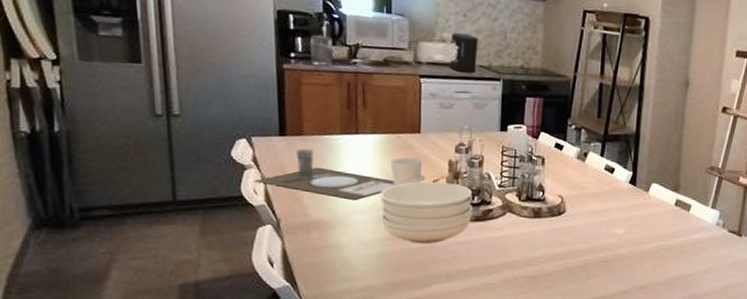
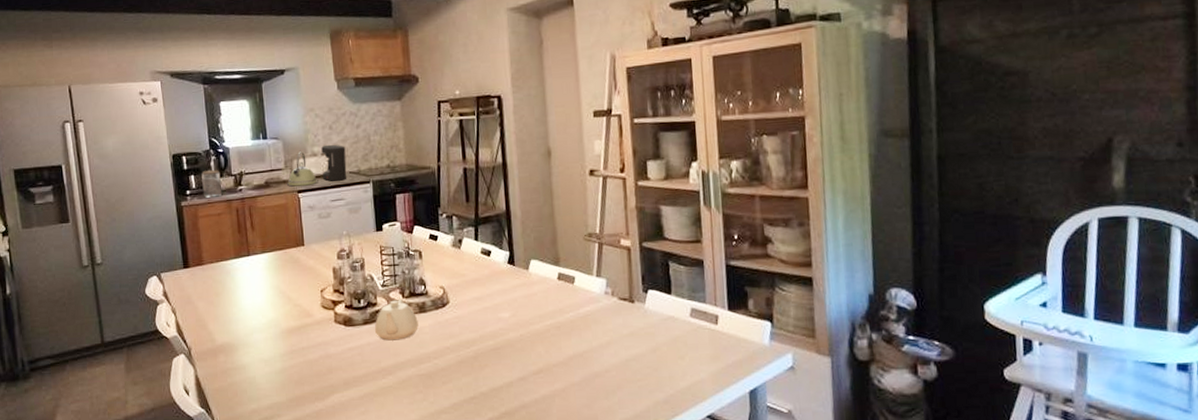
place setting: present [254,149,395,200] -> none [166,277,287,320]
bowl: present [380,181,473,244] -> none [274,289,361,355]
cup: present [390,157,426,187] -> none [281,270,314,301]
kettle: none [409,34,443,73] -> present [287,151,317,187]
teapot: none [485,201,532,241] -> present [374,298,419,341]

